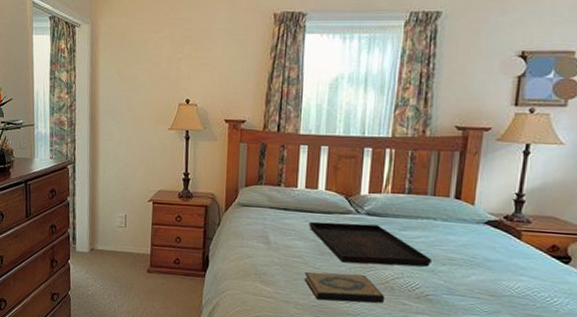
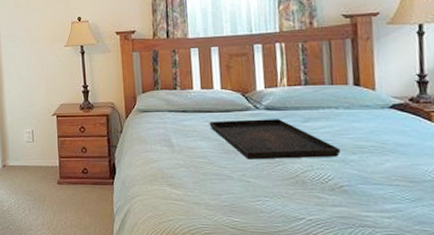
hardback book: present [304,272,384,304] -> none [211,170,297,200]

